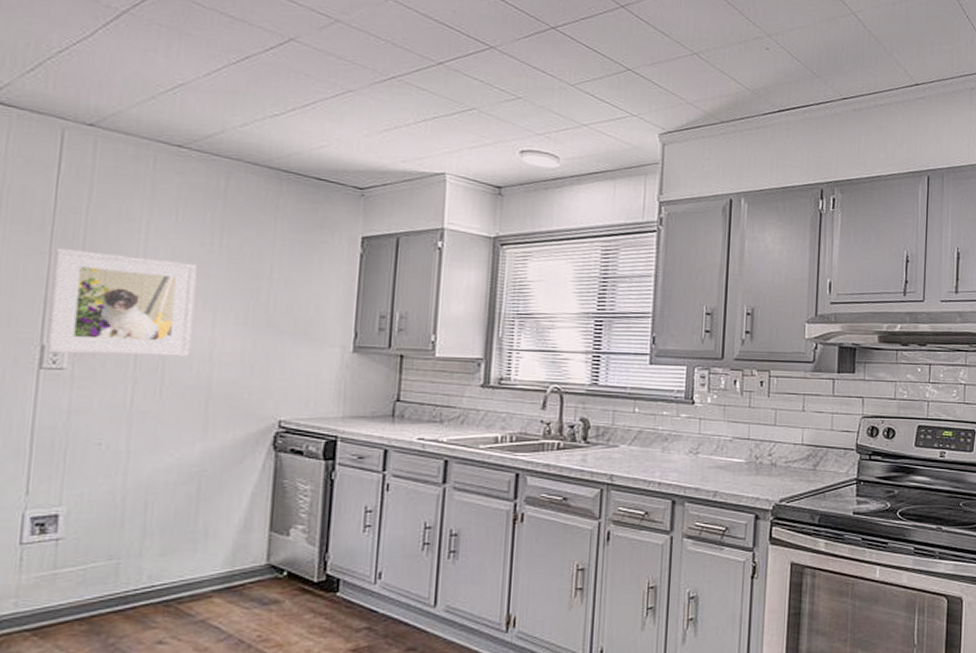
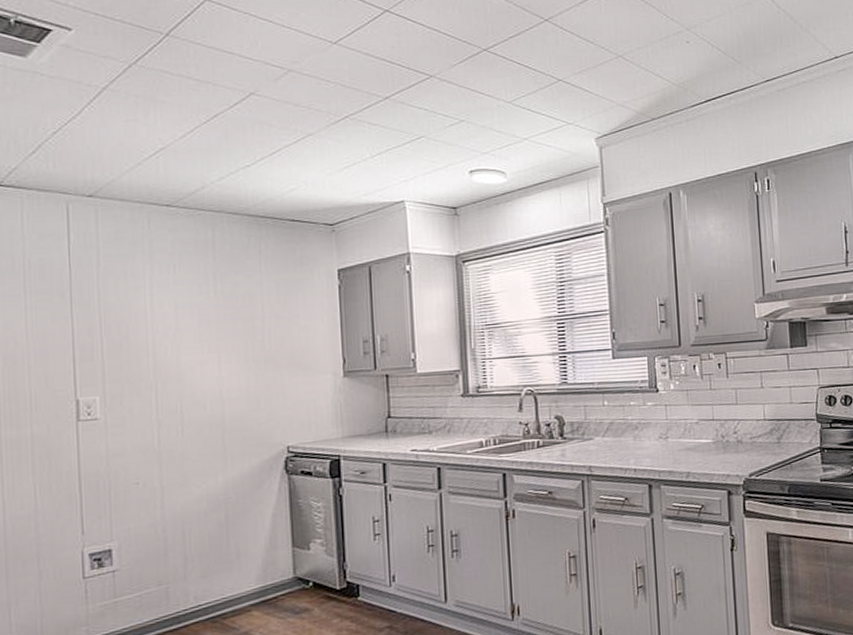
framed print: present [45,247,197,356] -> none [76,310,203,406]

